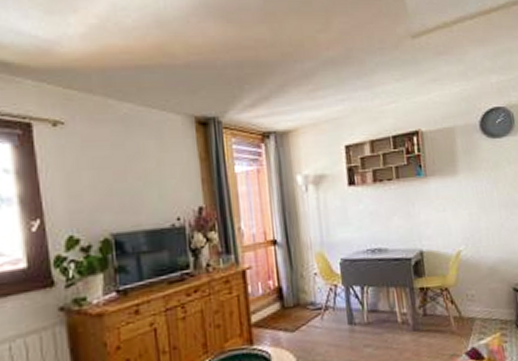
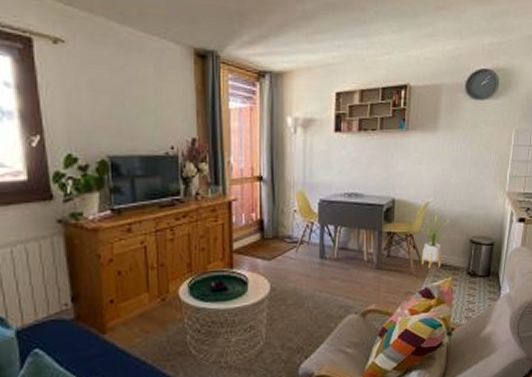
house plant: none [454,262,487,325] -> present [419,213,450,269]

